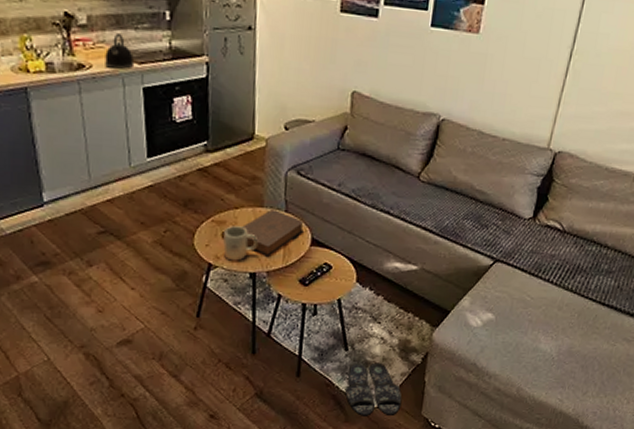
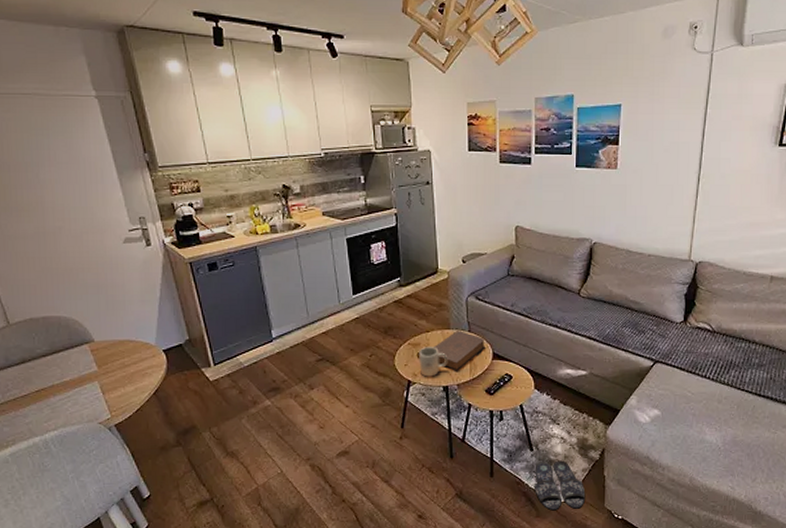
kettle: present [105,34,135,71] -> none [315,198,339,226]

